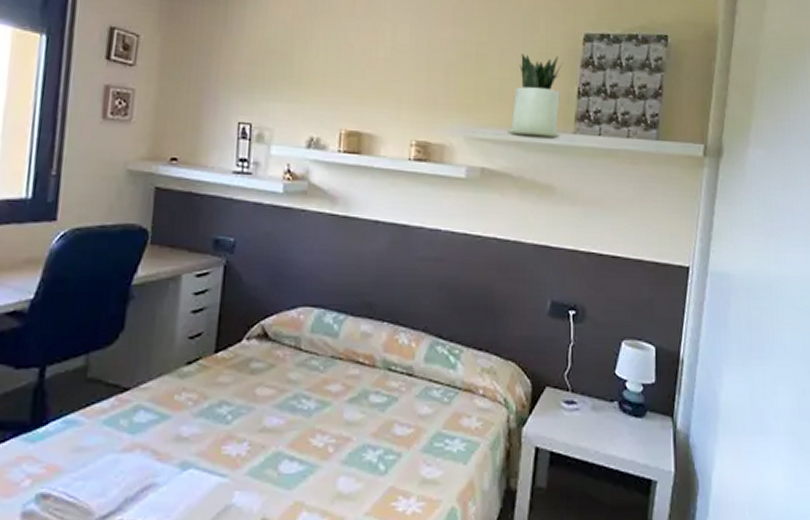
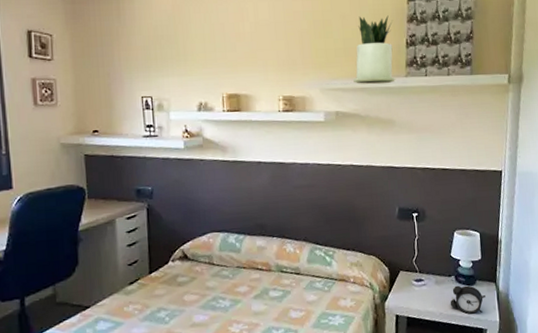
alarm clock: none [609,415,658,458] -> present [450,285,486,315]

